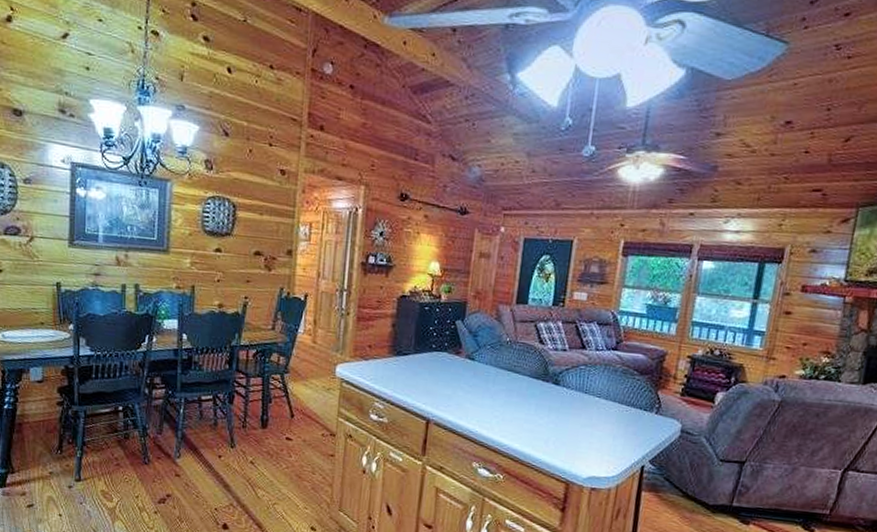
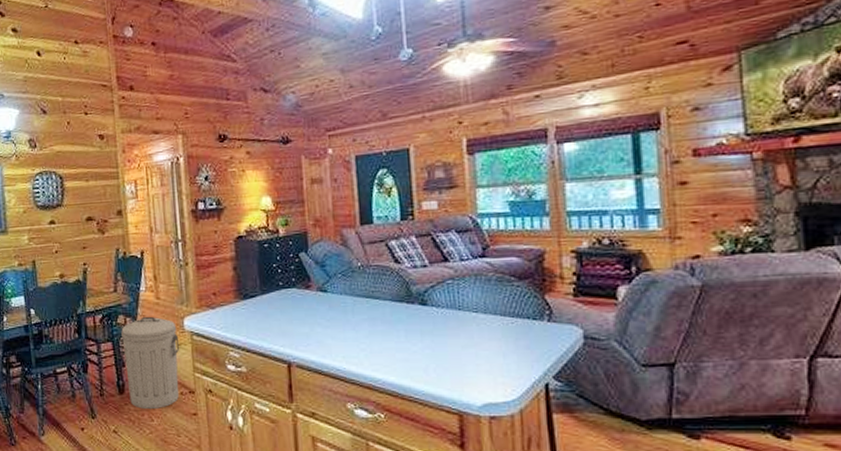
trash can: none [270,357,329,446] -> present [120,316,180,409]

